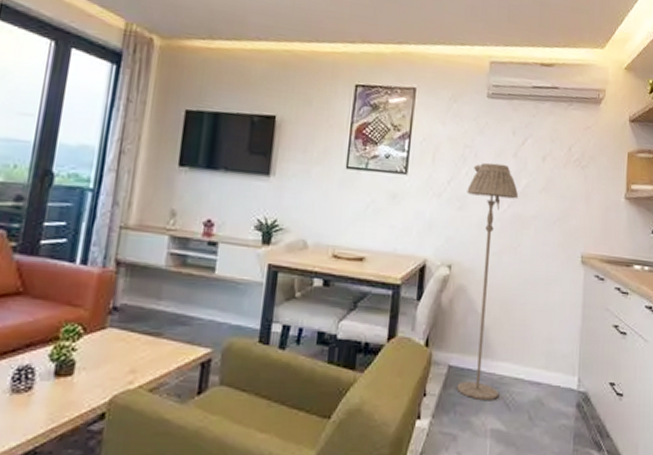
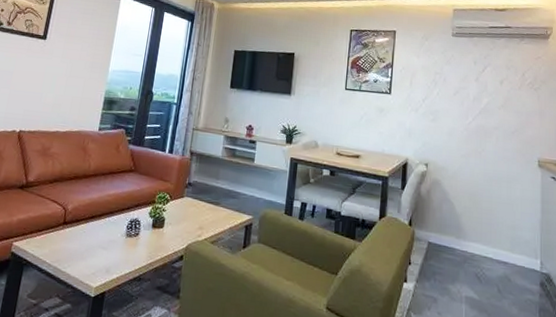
floor lamp: present [457,162,519,400] -> none [436,85,481,273]

